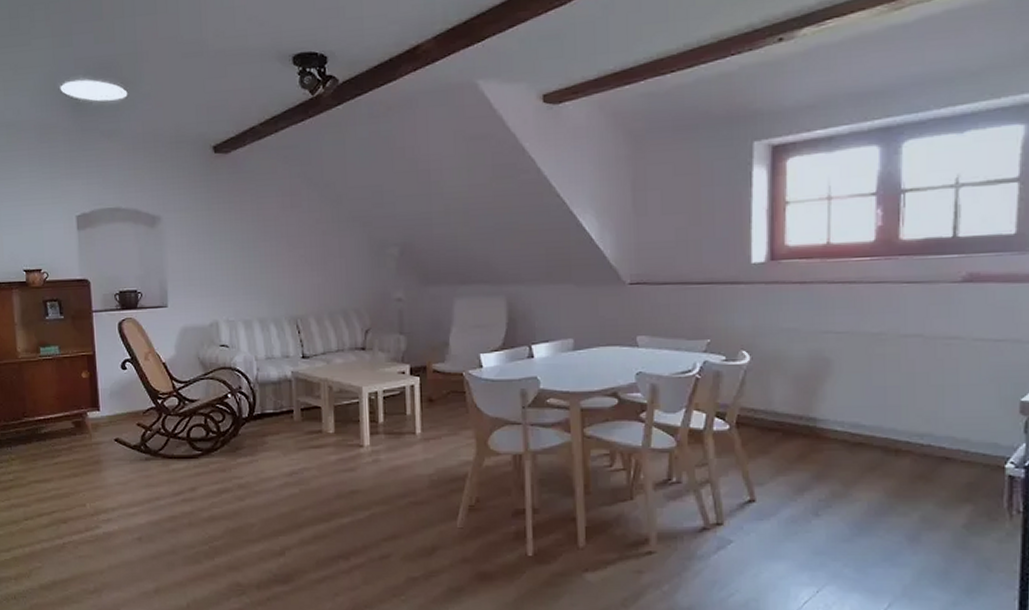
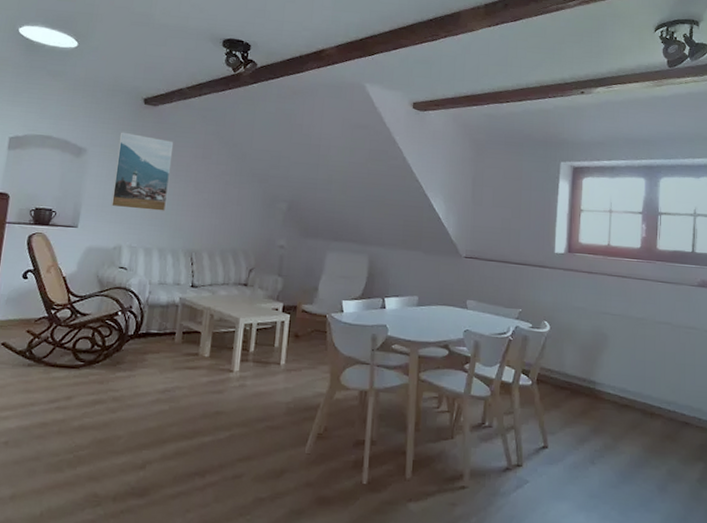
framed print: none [193,190,259,279] -> present [110,132,174,211]

